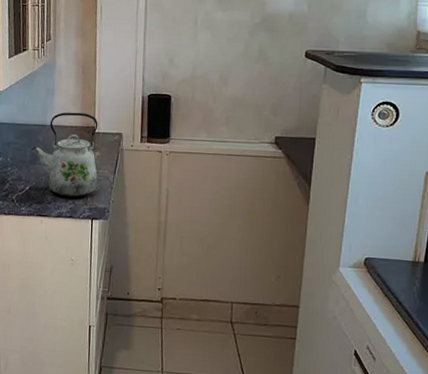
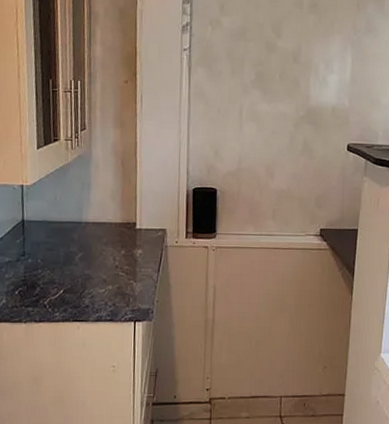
kettle: present [31,112,98,198] -> none [64,207,140,299]

